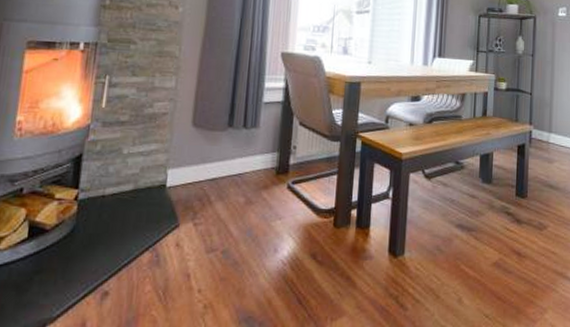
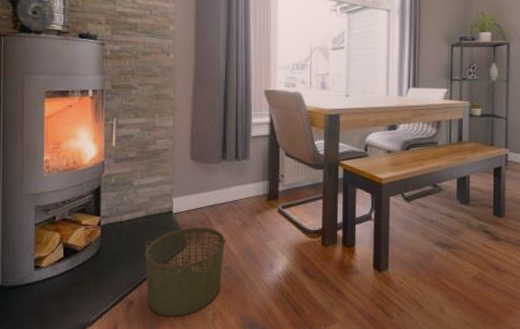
basket: none [126,204,226,310] -> present [144,227,226,317]

